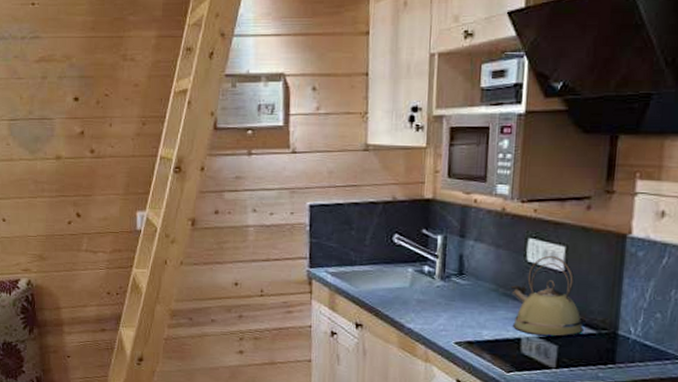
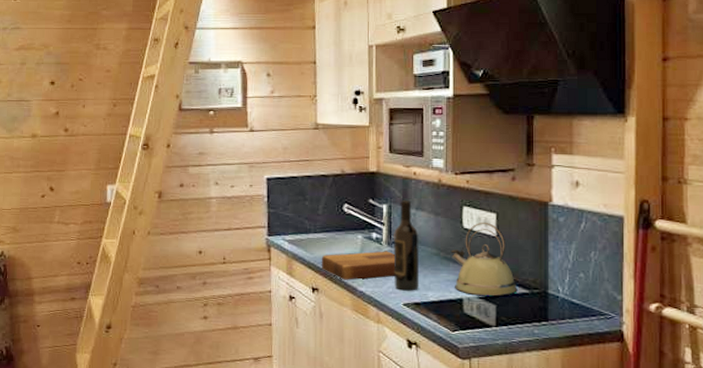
cutting board: none [366,285,449,317] -> present [321,251,396,281]
wine bottle: none [446,231,476,329] -> present [393,200,420,291]

